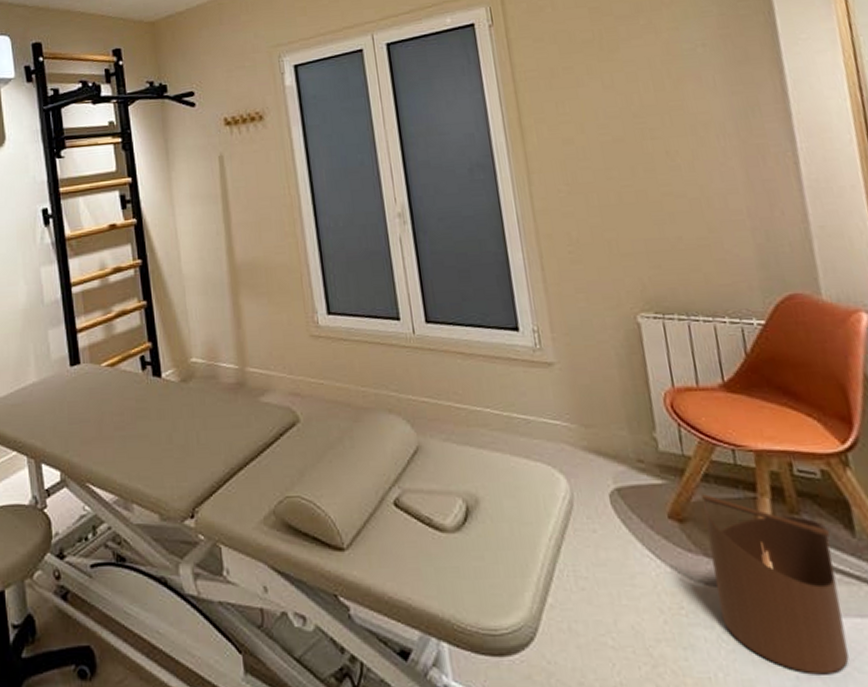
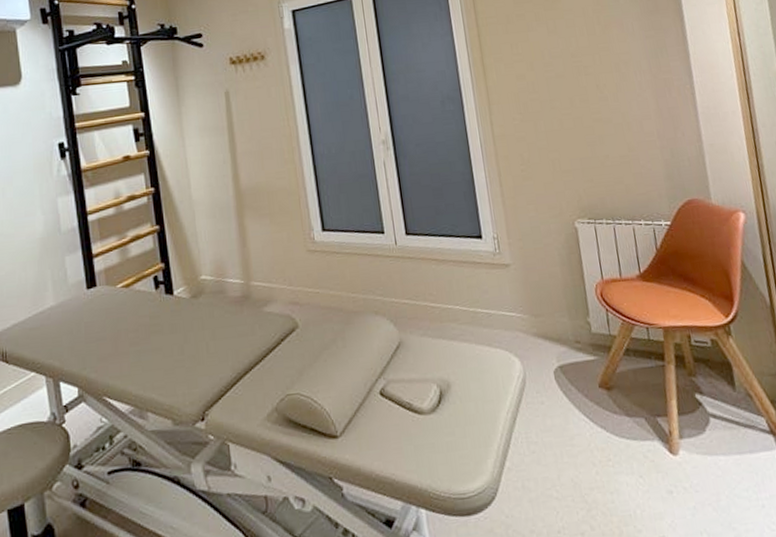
basket: present [700,494,849,675] -> none [623,365,731,504]

